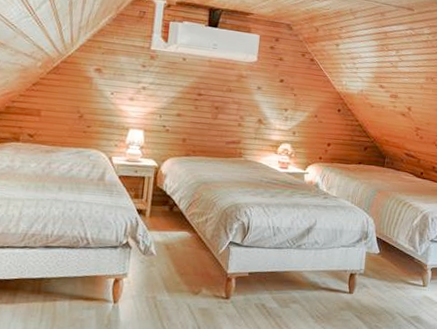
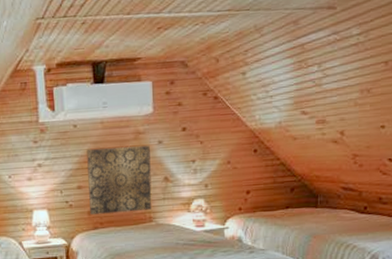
wall art: none [185,82,250,147] -> present [87,145,152,216]

